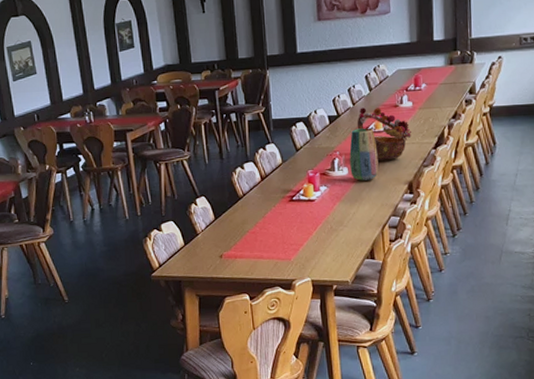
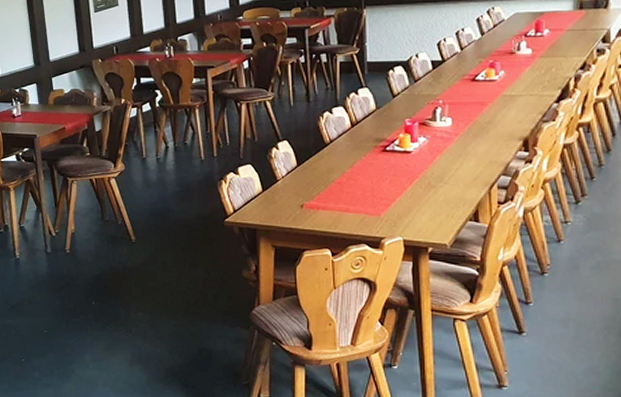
vase: present [349,128,379,181] -> none [454,76,488,134]
flower arrangement: present [357,107,411,160] -> none [464,53,529,112]

